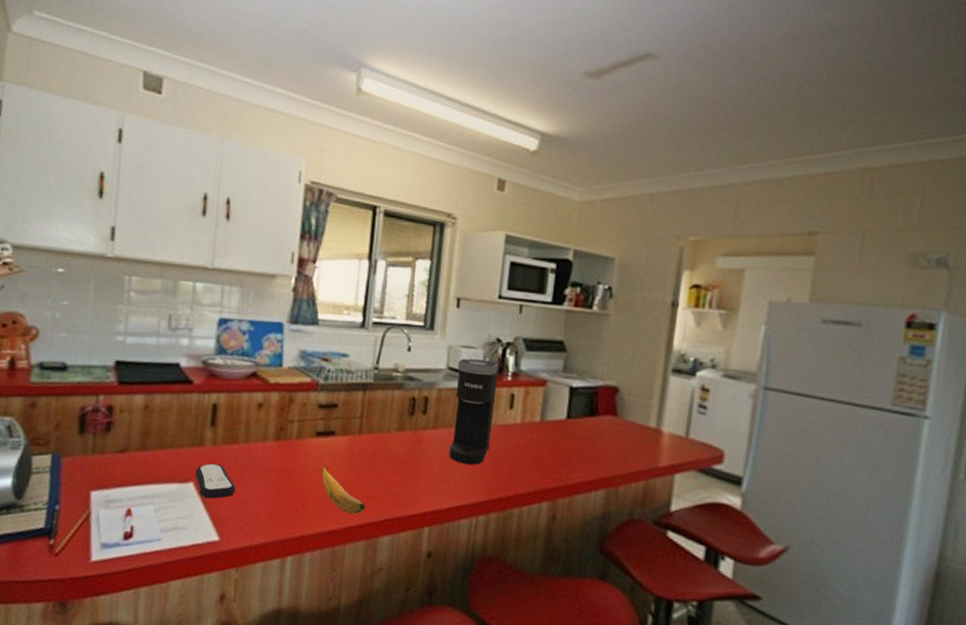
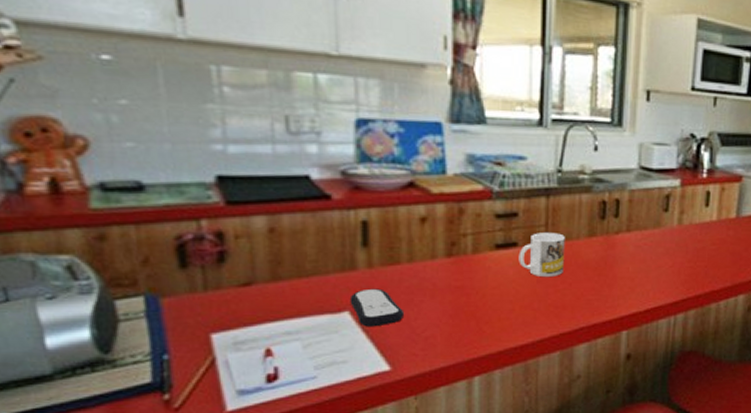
banana: present [321,465,366,514] -> none [505,279,558,326]
mug: none [335,424,377,466] -> present [518,233,565,276]
coffee maker: present [448,358,499,465] -> none [644,156,694,265]

